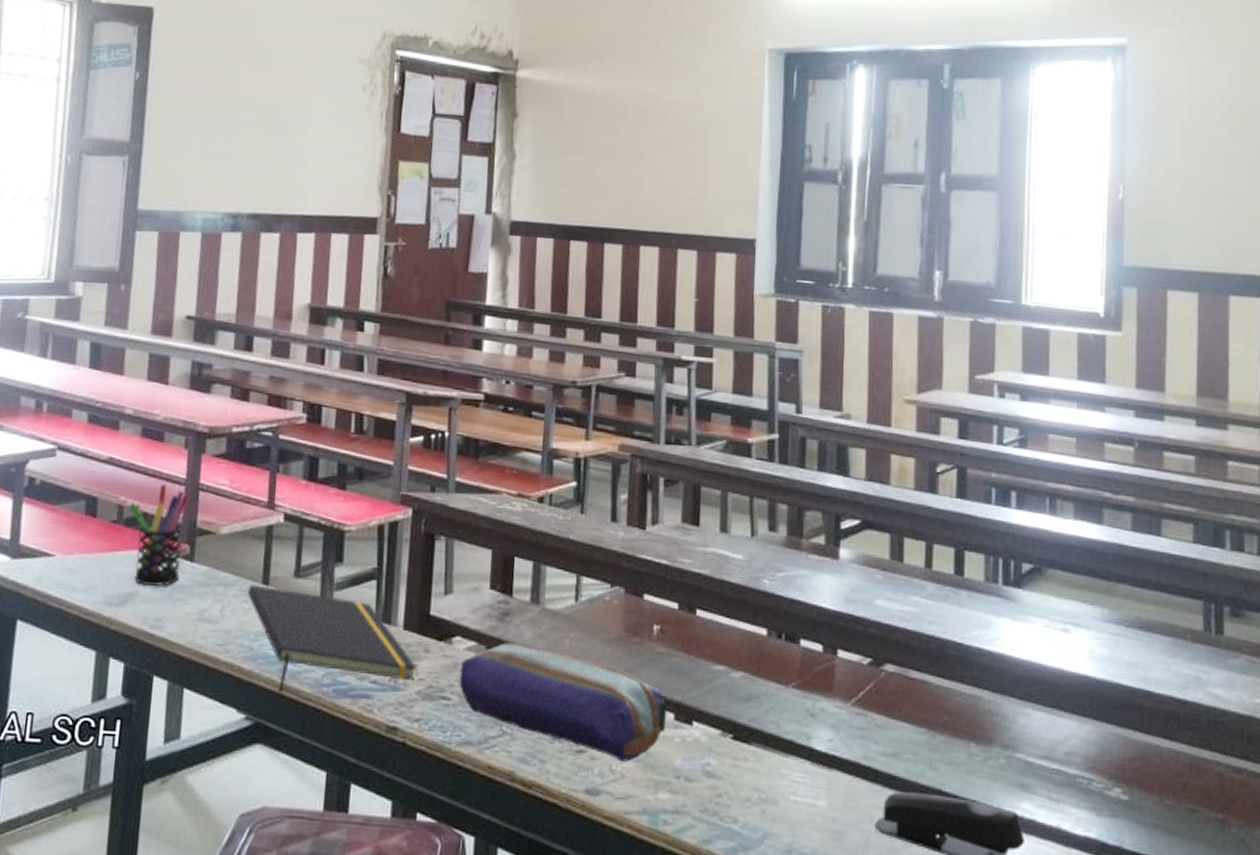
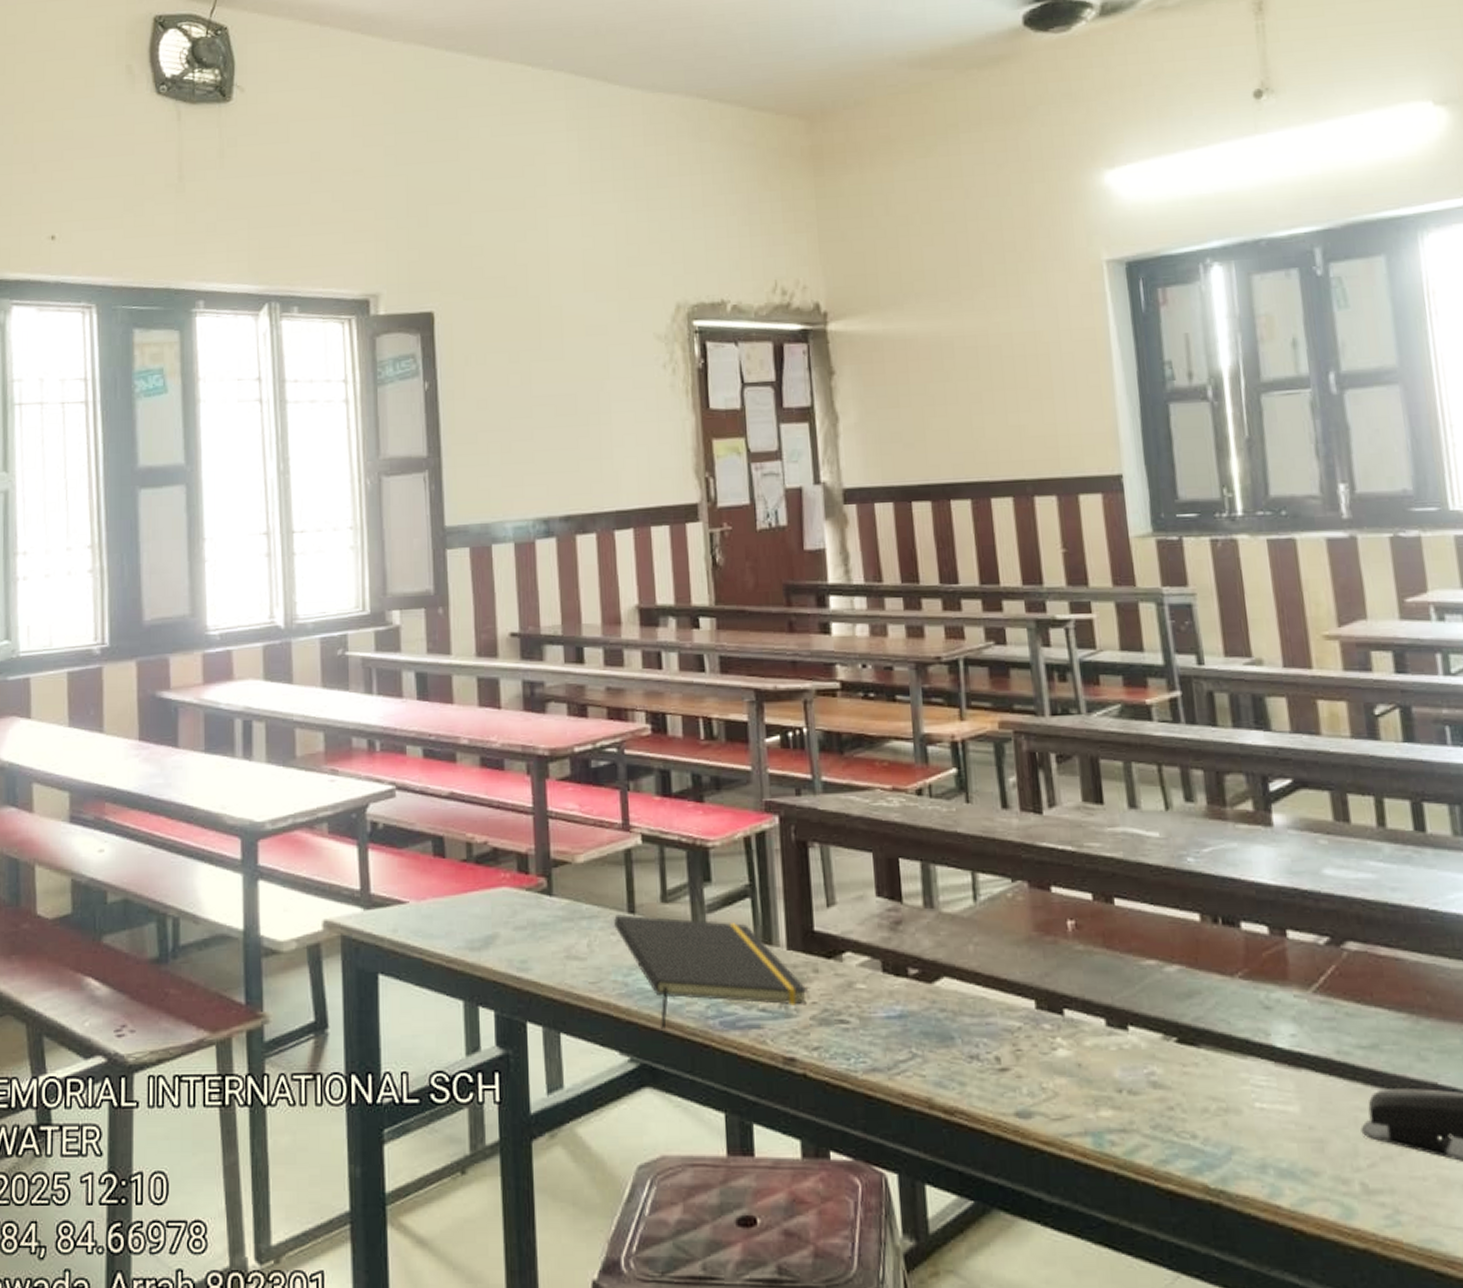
pen holder: present [128,483,189,586] -> none [476,815,540,927]
pencil case: present [459,642,667,762] -> none [855,953,1097,1078]

